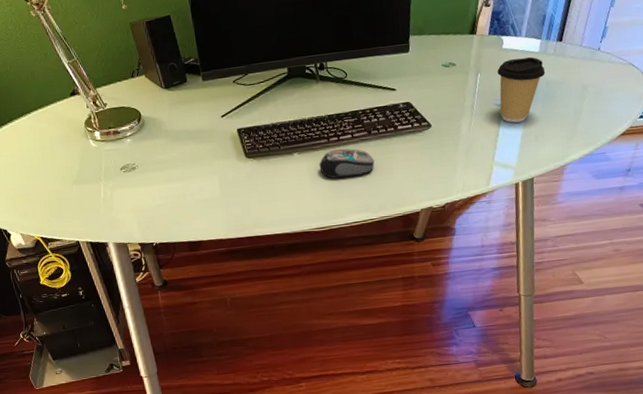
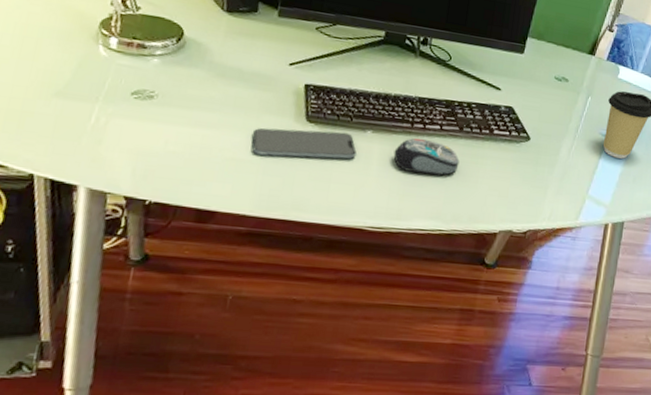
smartphone: none [209,159,290,193] -> present [252,128,357,159]

